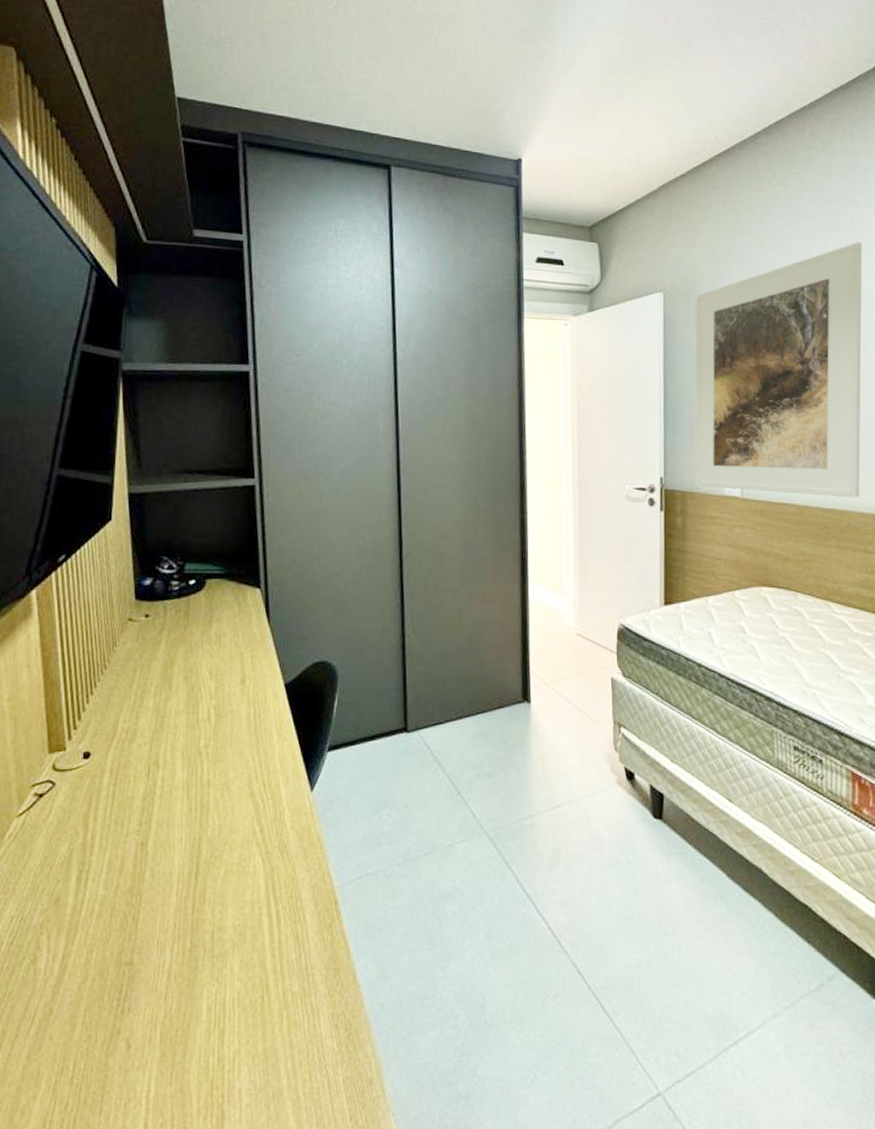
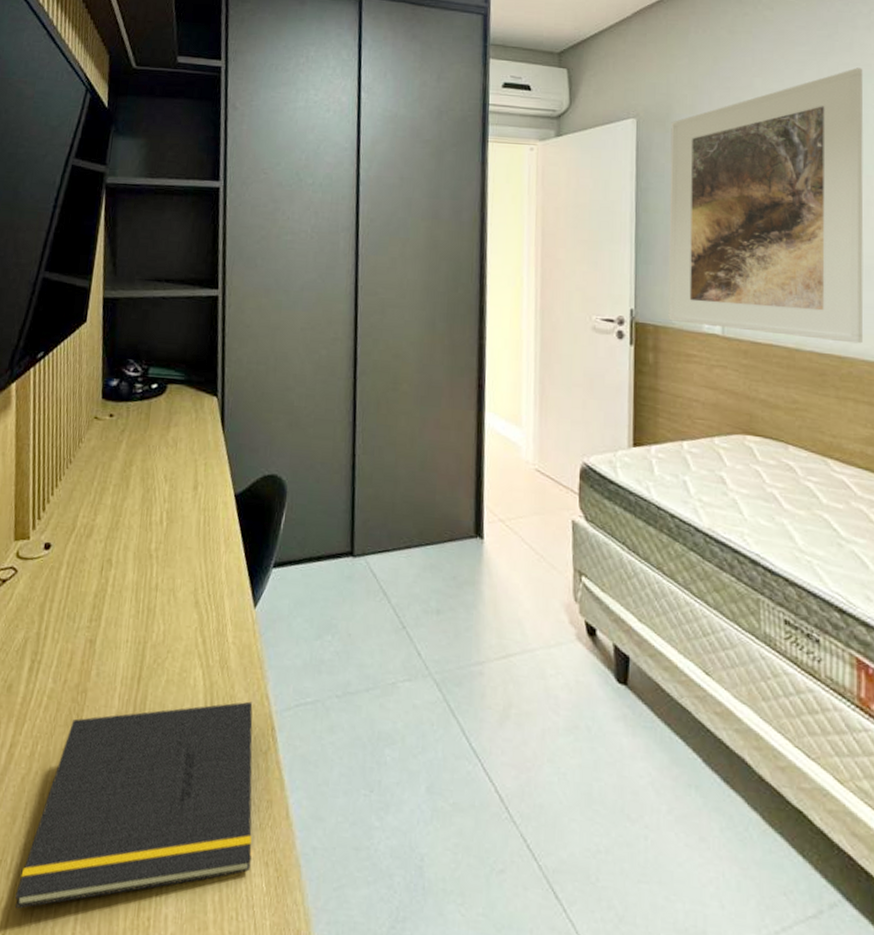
notepad: none [81,880,322,1111] -> present [15,701,253,909]

